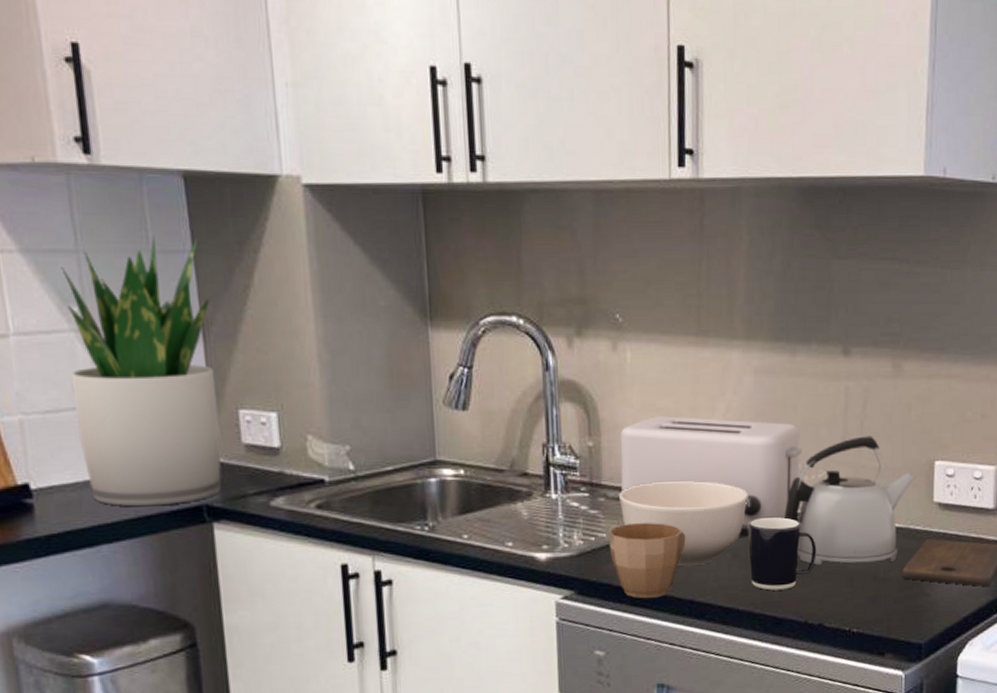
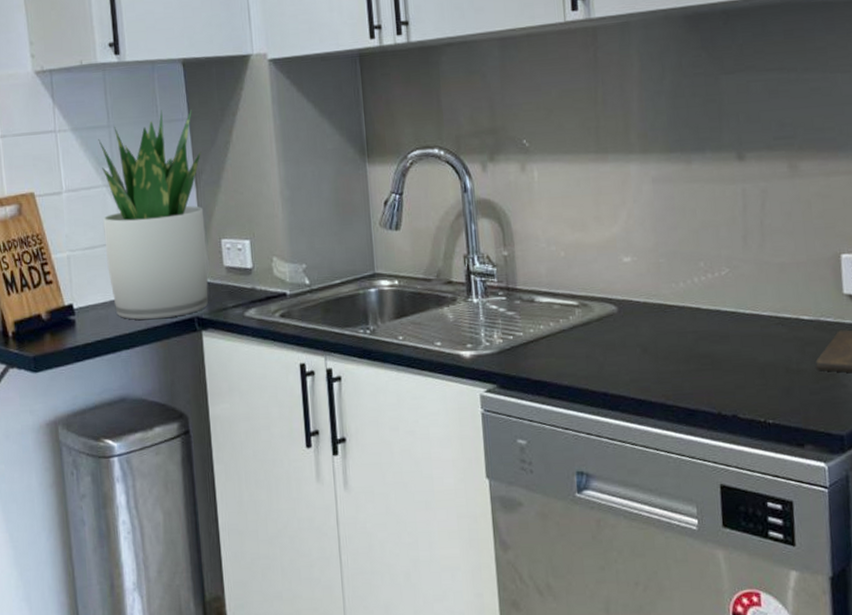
cup: present [608,522,686,599] -> none [525,321,597,392]
bowl: present [619,481,748,567] -> none [533,282,654,361]
toaster: present [620,416,803,537] -> none [531,225,704,333]
mug: present [748,516,817,591] -> none [655,312,726,383]
kettle: present [784,436,916,565] -> none [690,233,822,358]

